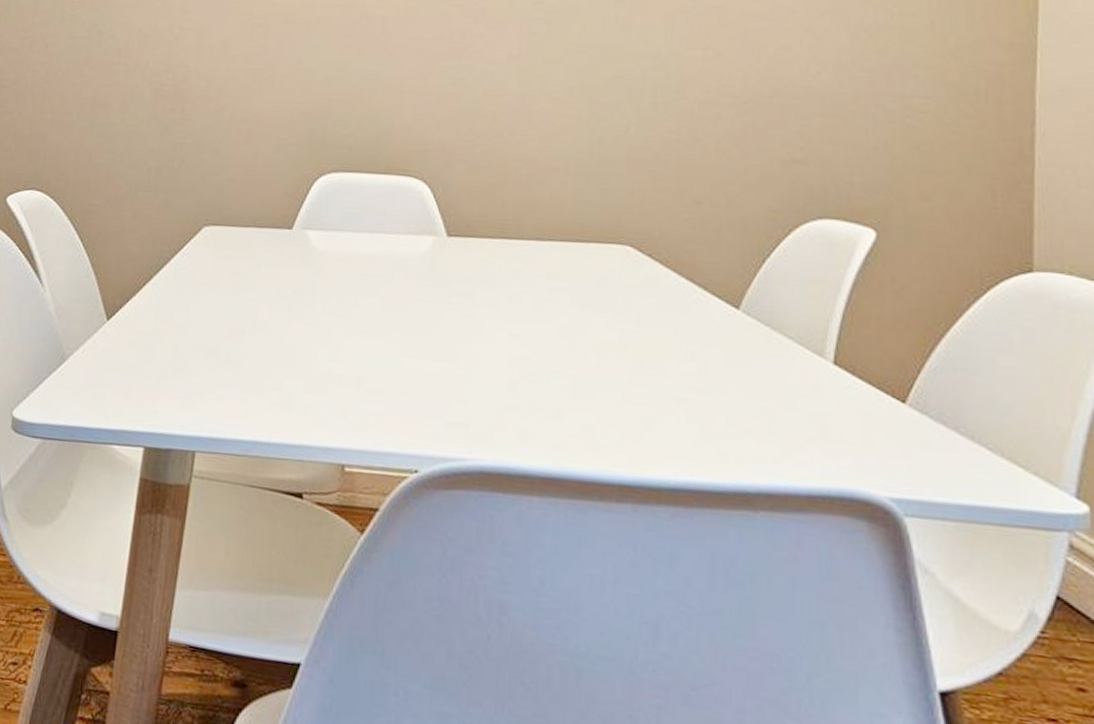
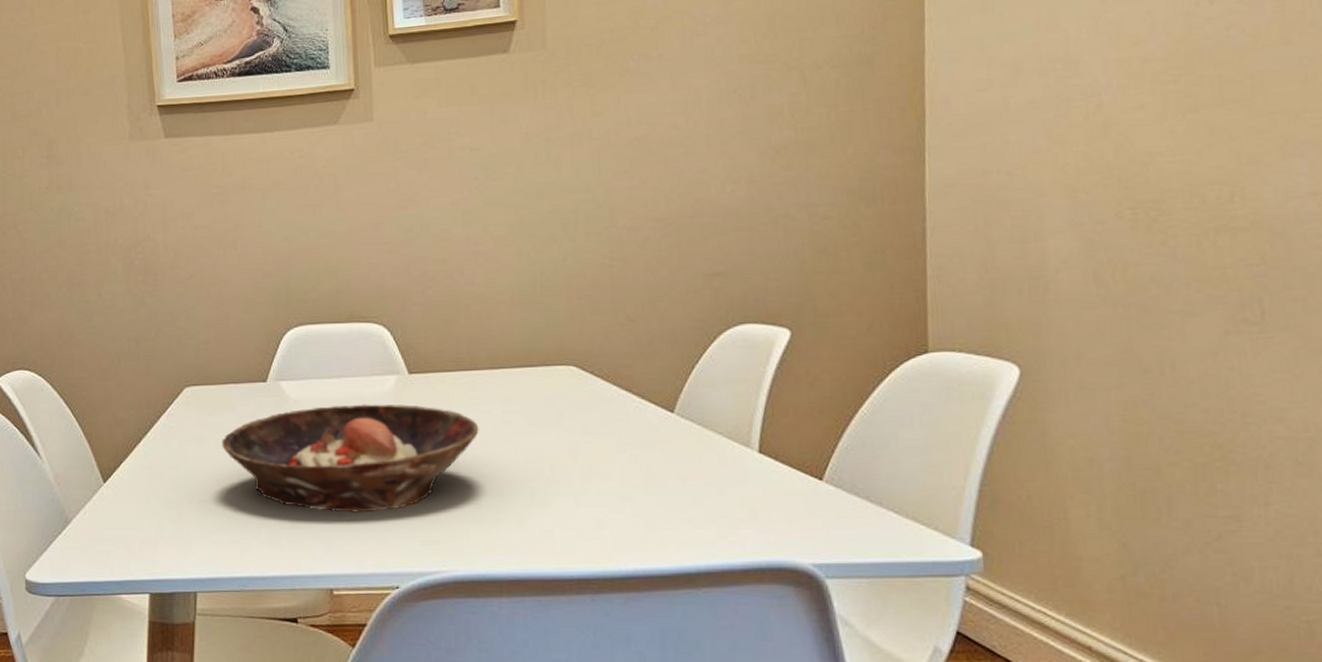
bowl: none [238,262,520,385] -> present [222,404,479,513]

